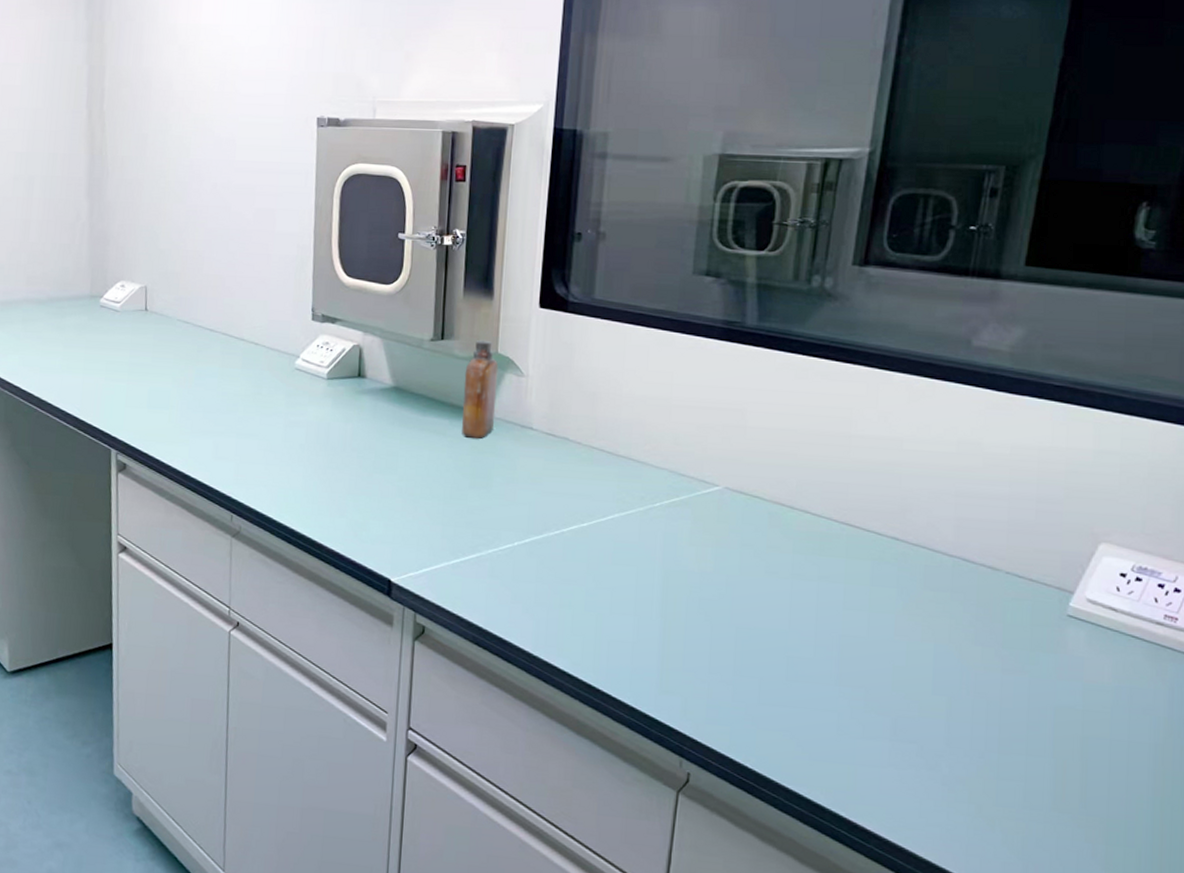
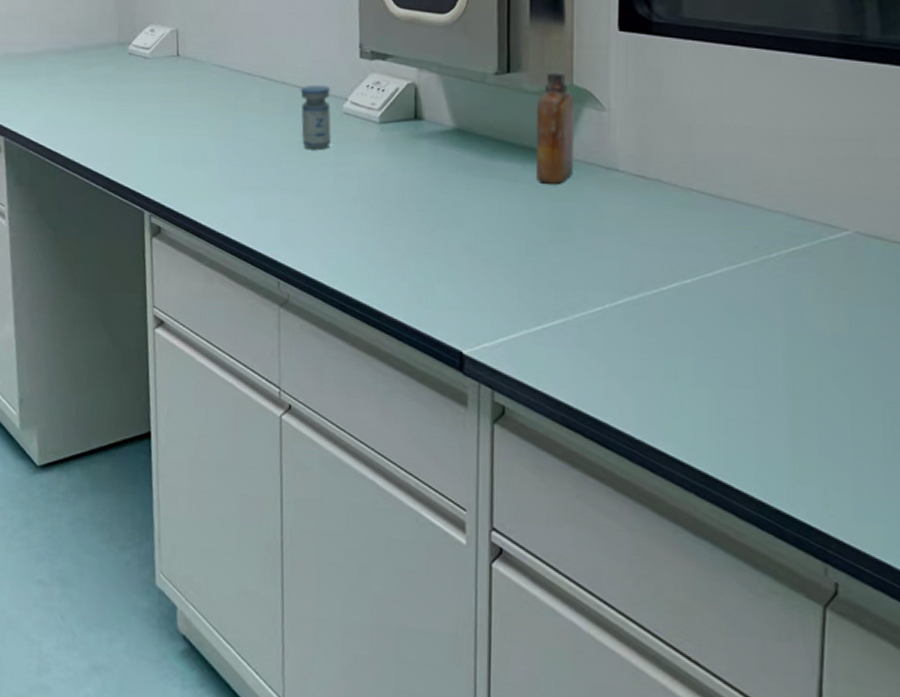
medicine: none [256,342,284,401] -> present [300,84,332,150]

